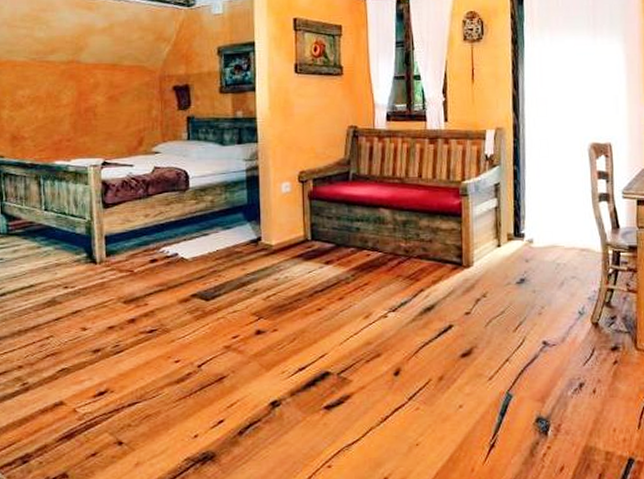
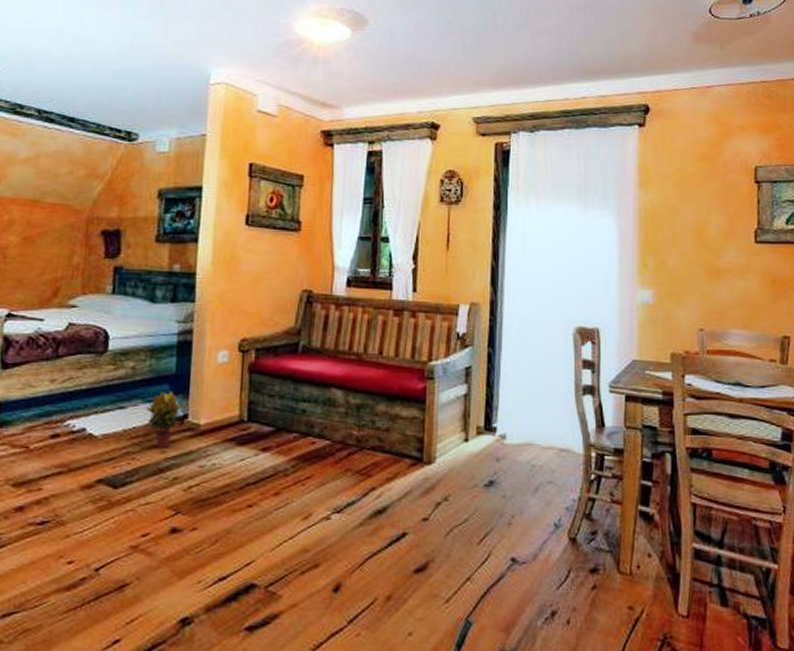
potted plant: none [225,218,257,266] -> present [145,390,182,448]

